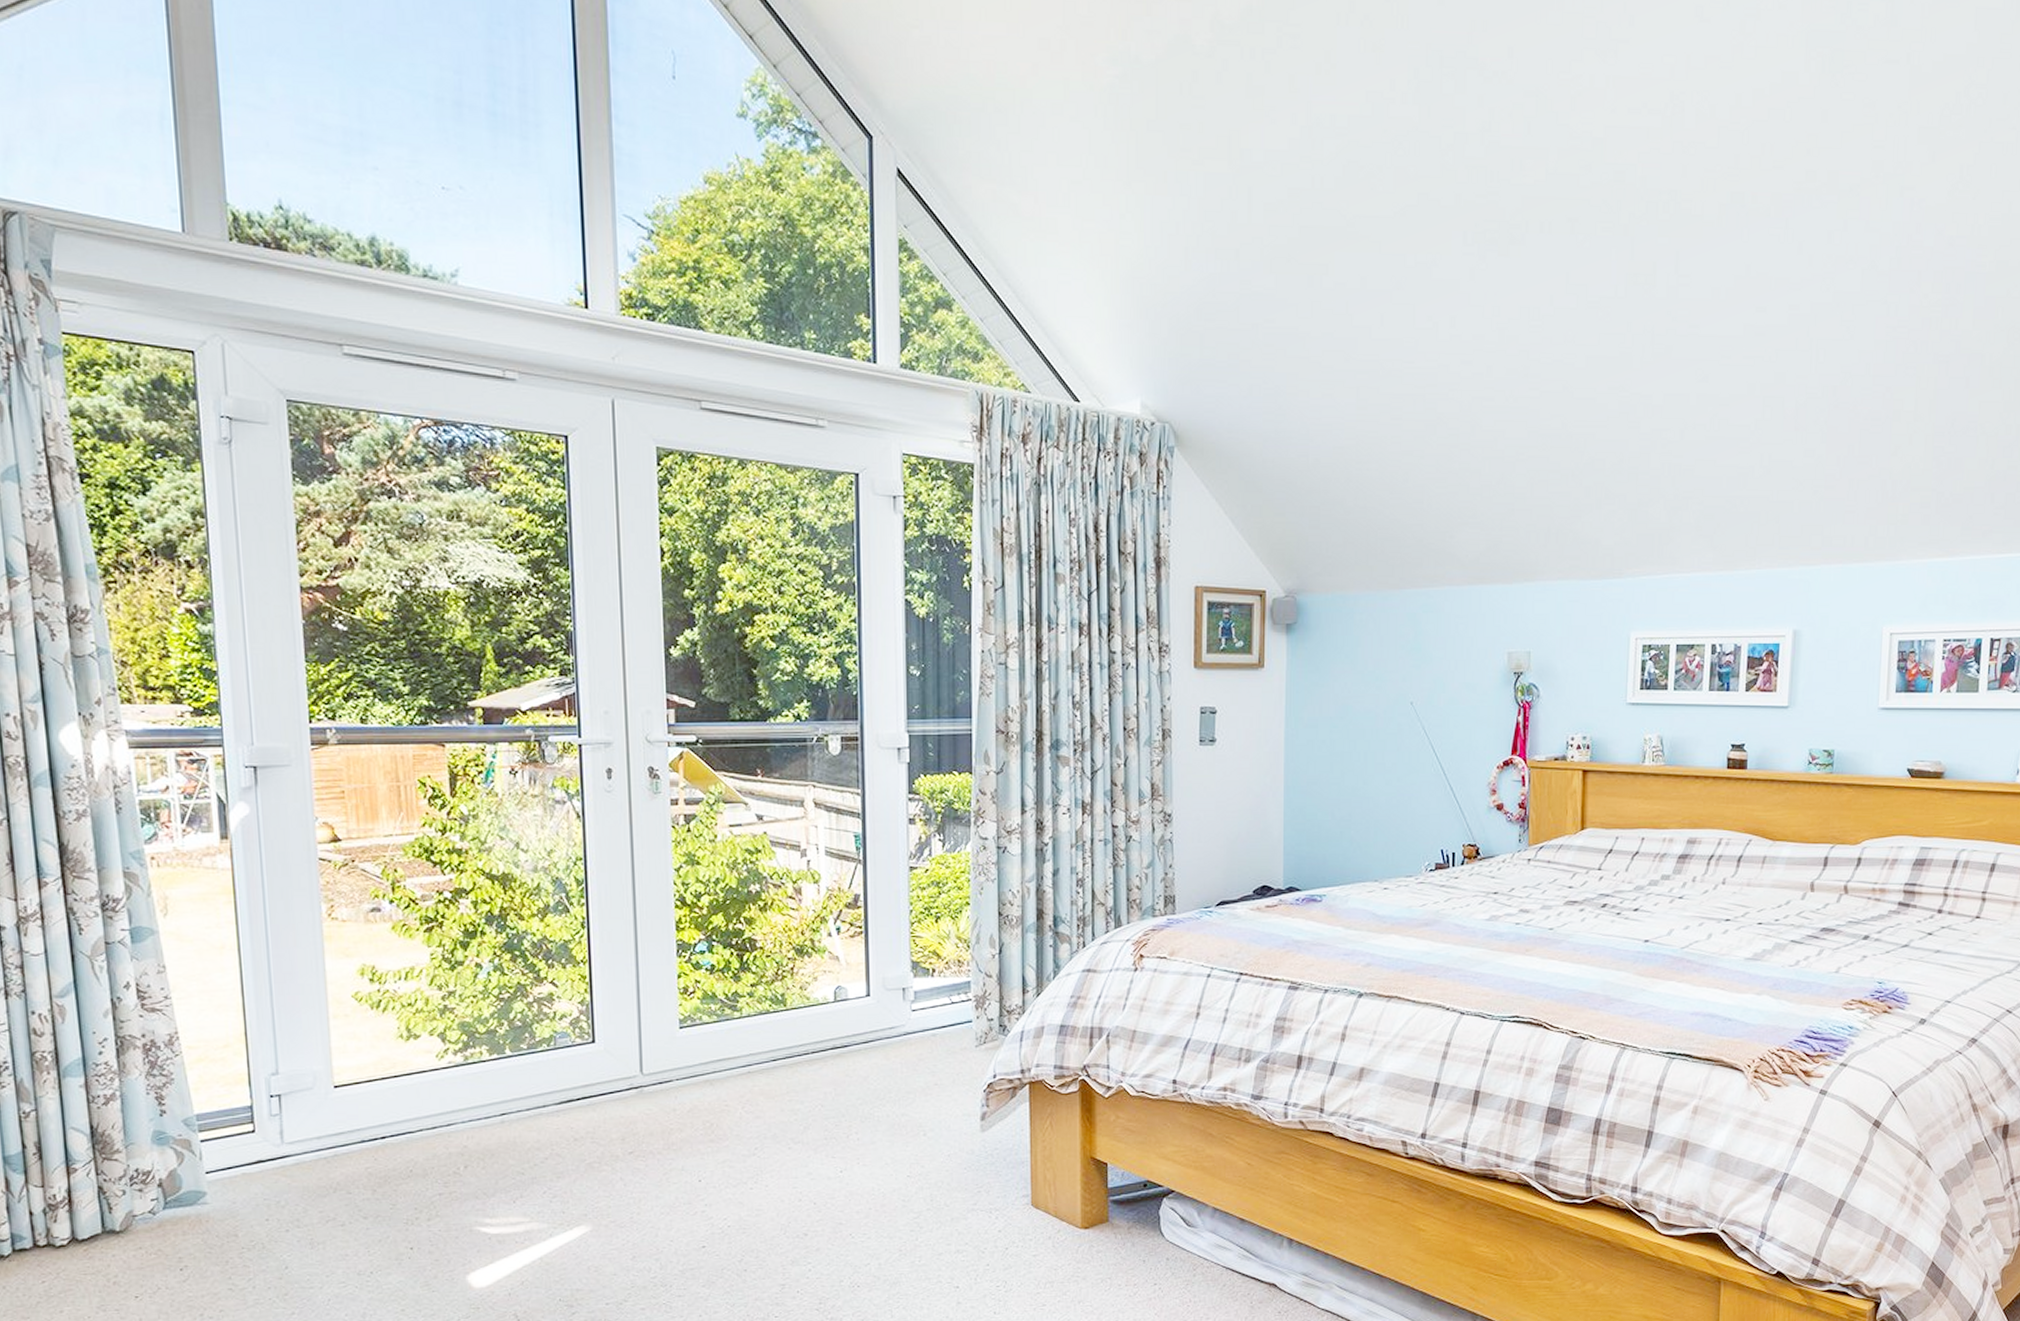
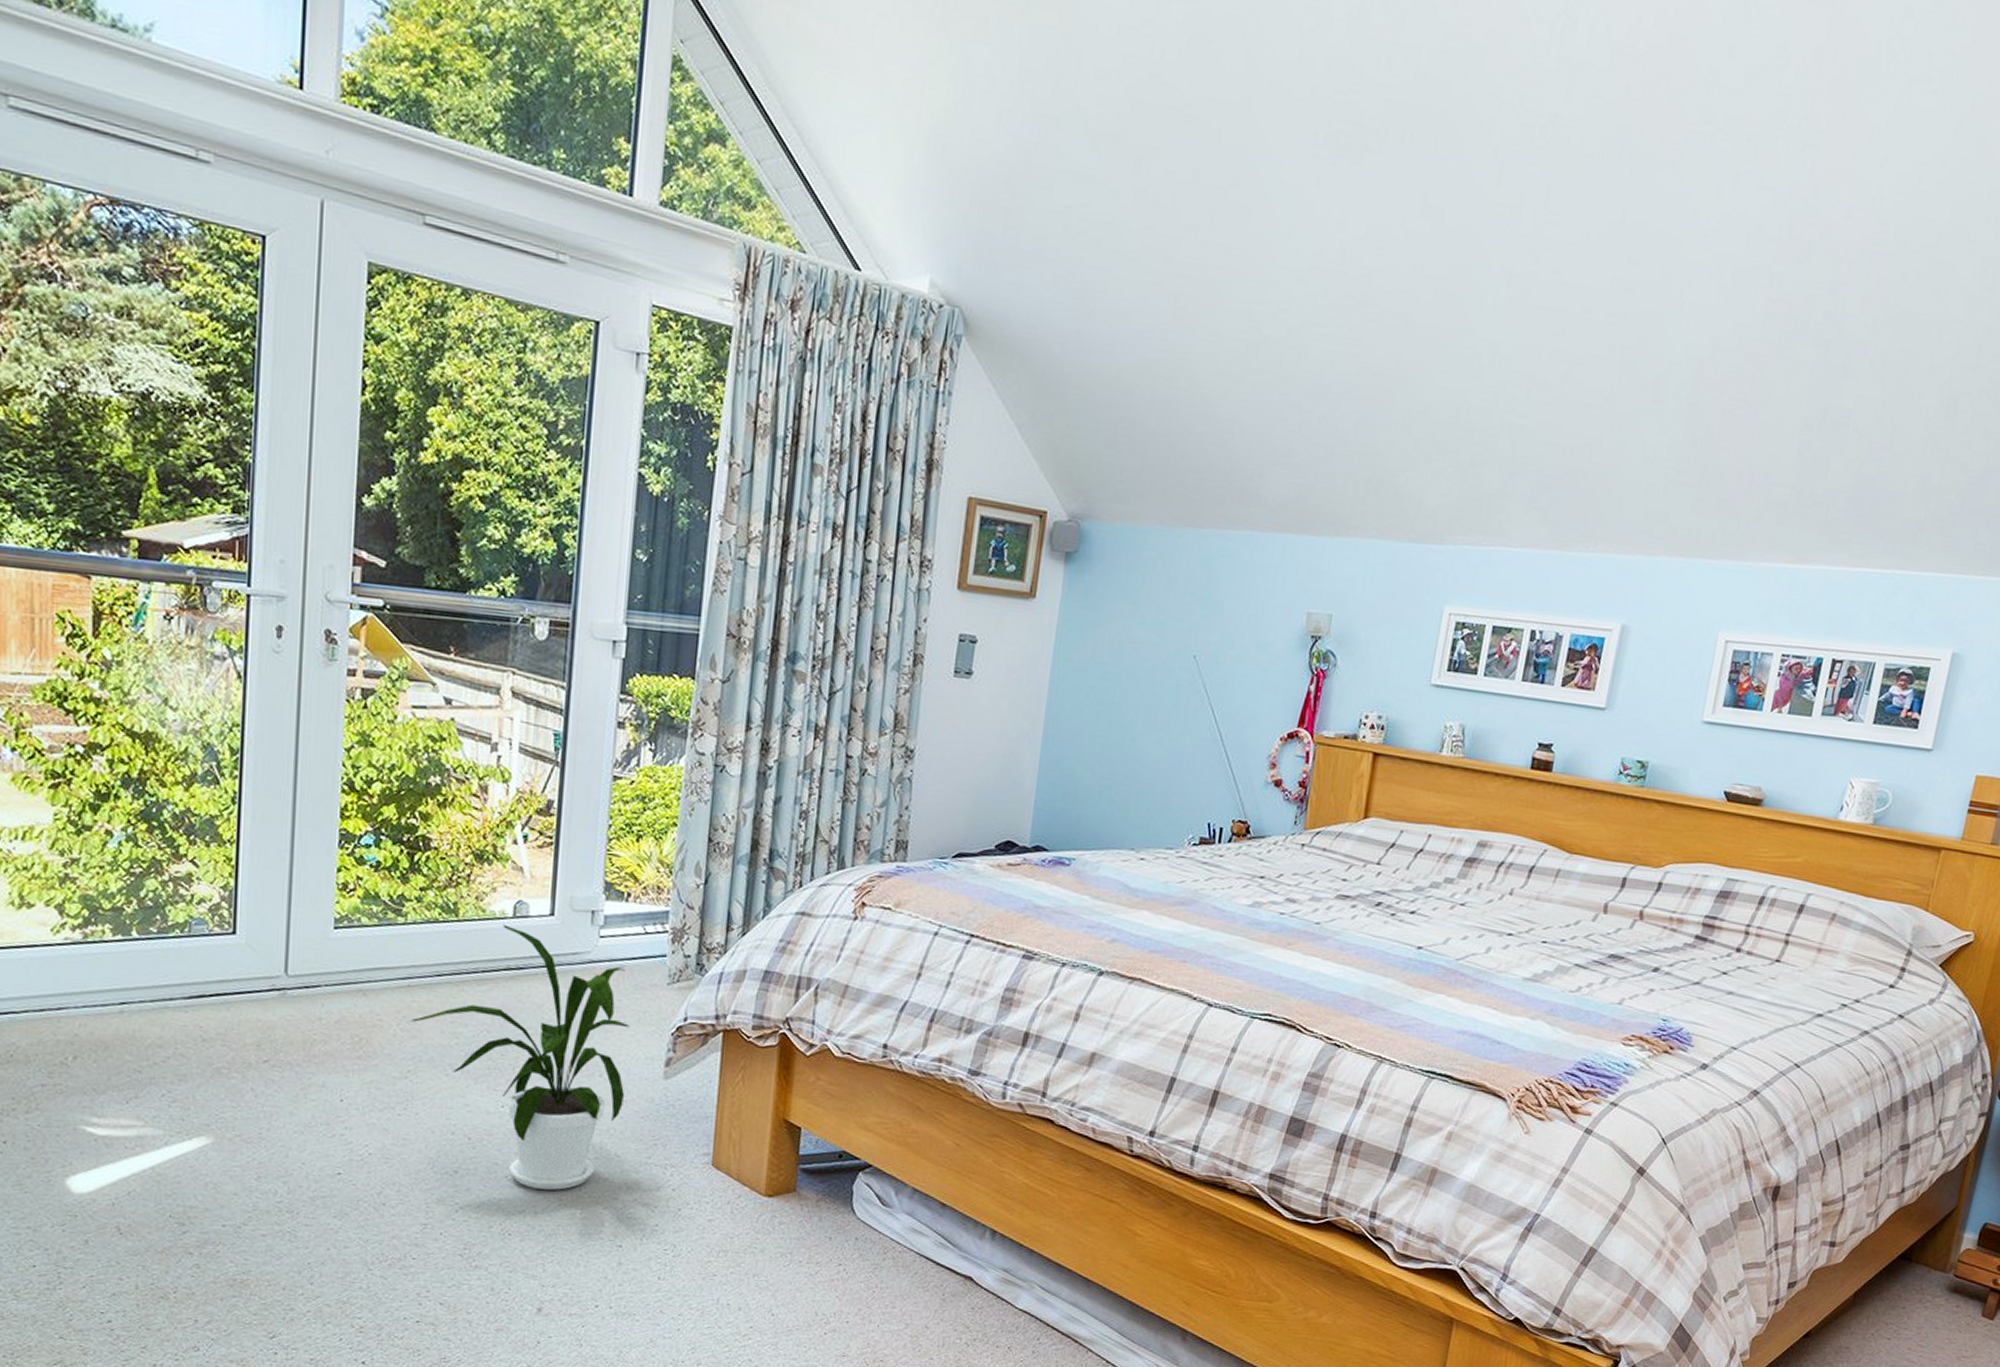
house plant: none [753,1009,947,1243] -> present [410,924,629,1190]

